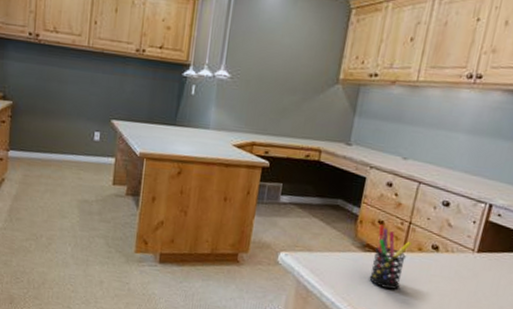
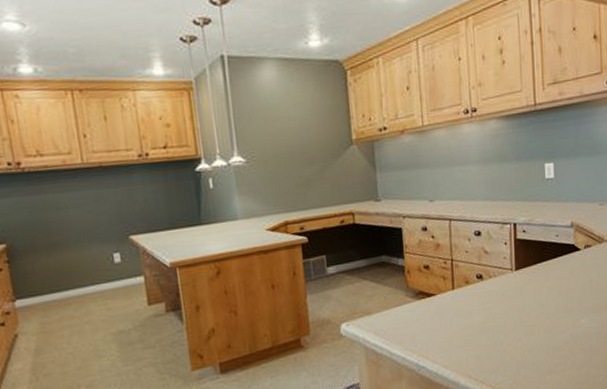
pen holder: present [369,224,412,289] -> none [426,269,459,329]

